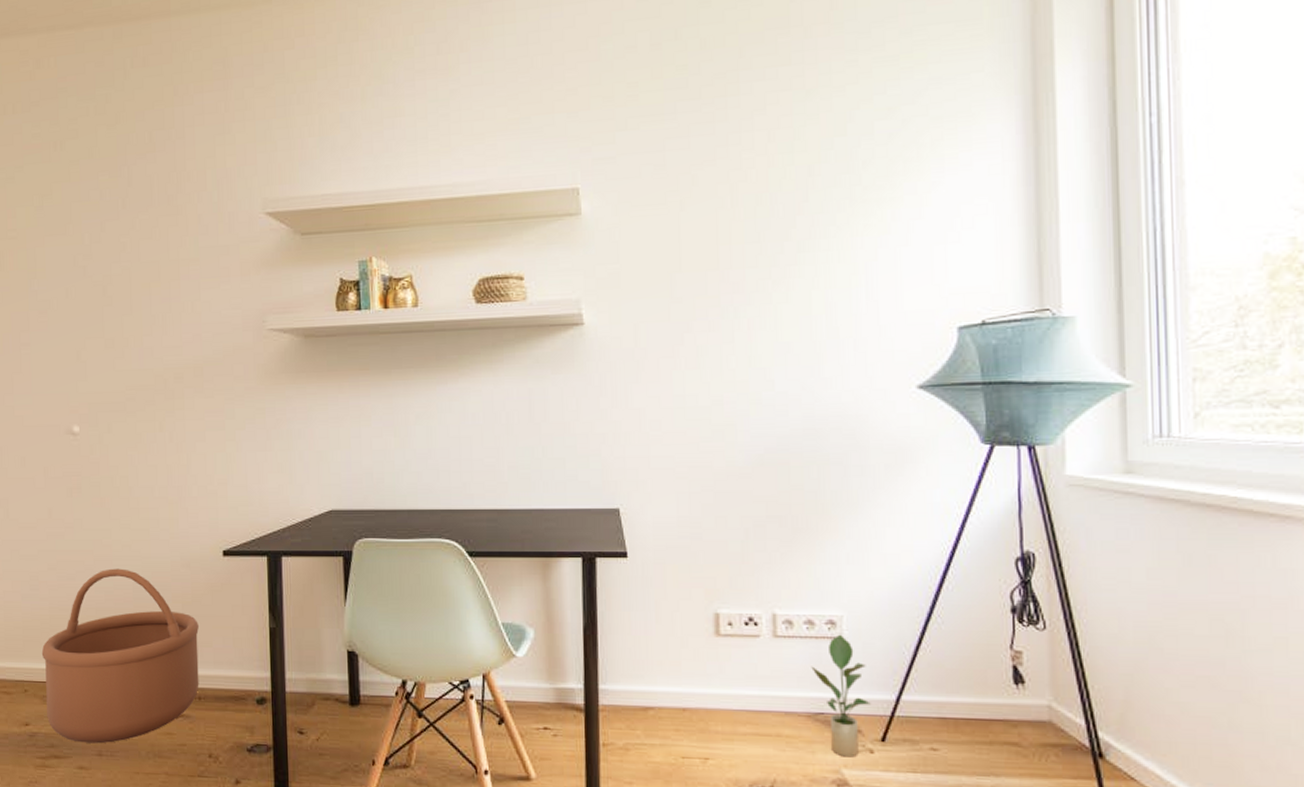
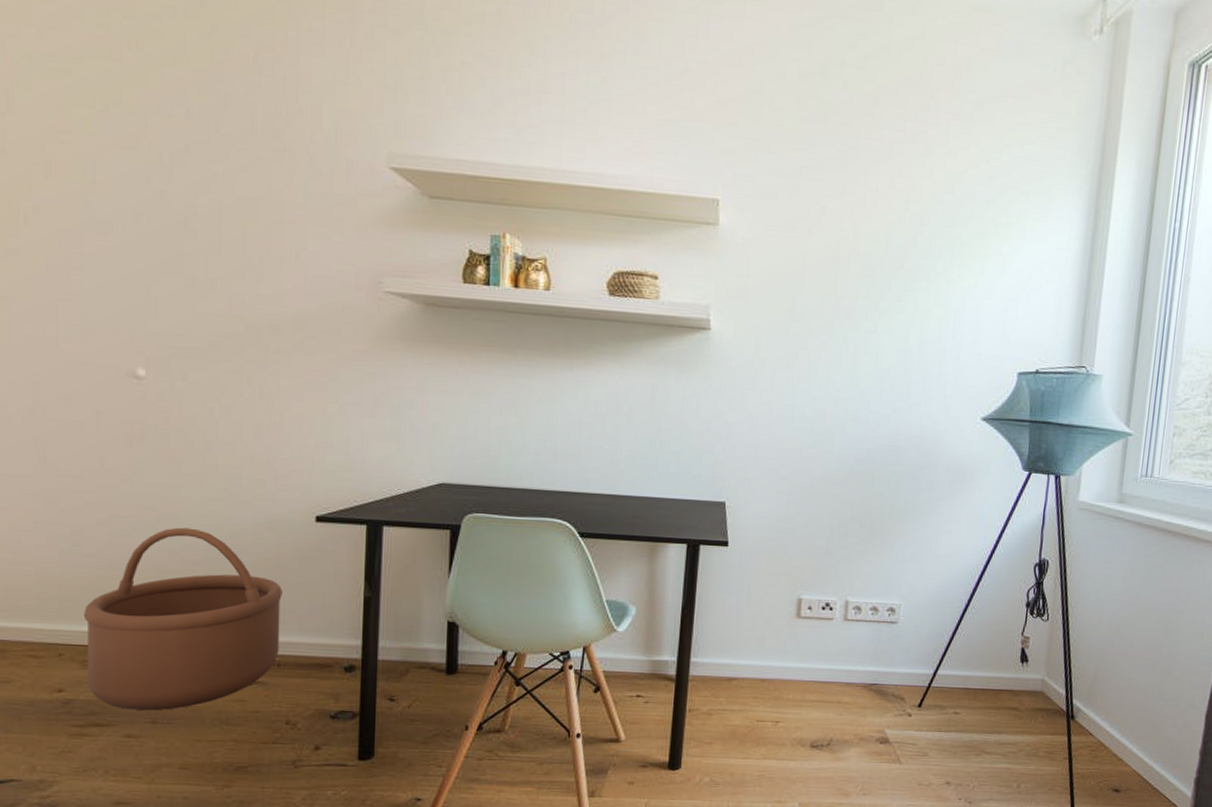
potted plant: present [811,634,871,758] -> none [871,619,914,720]

